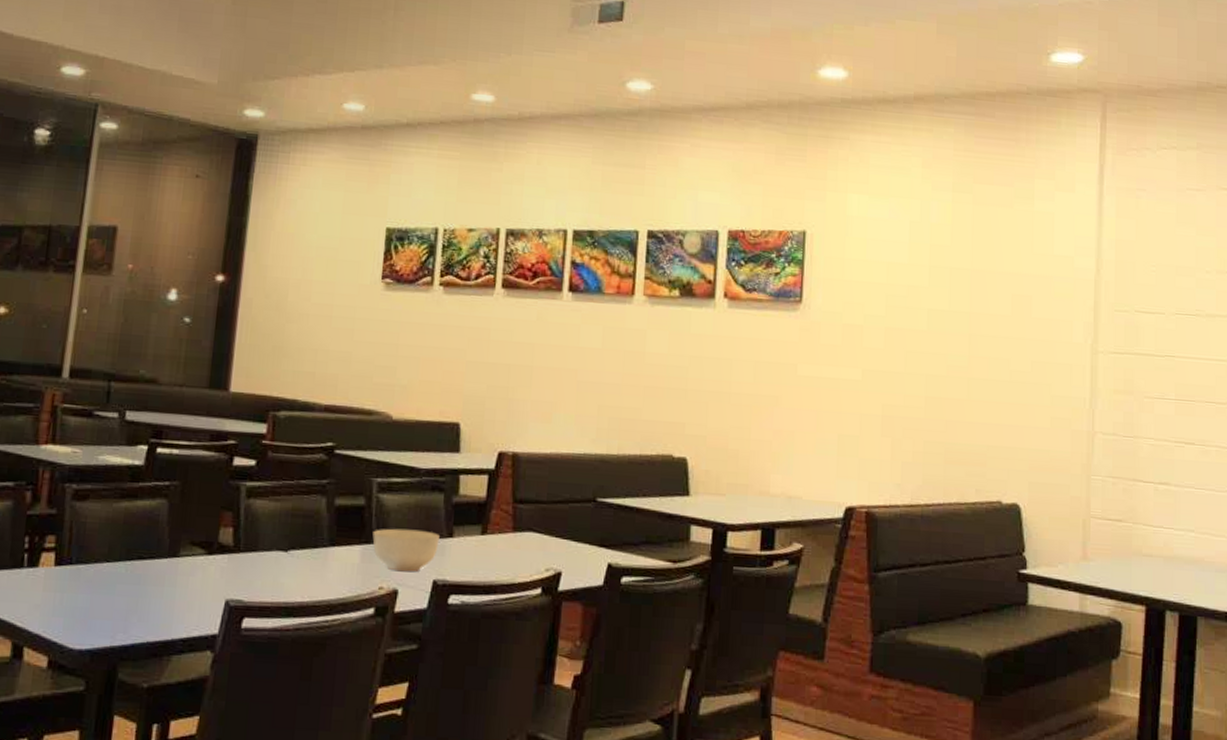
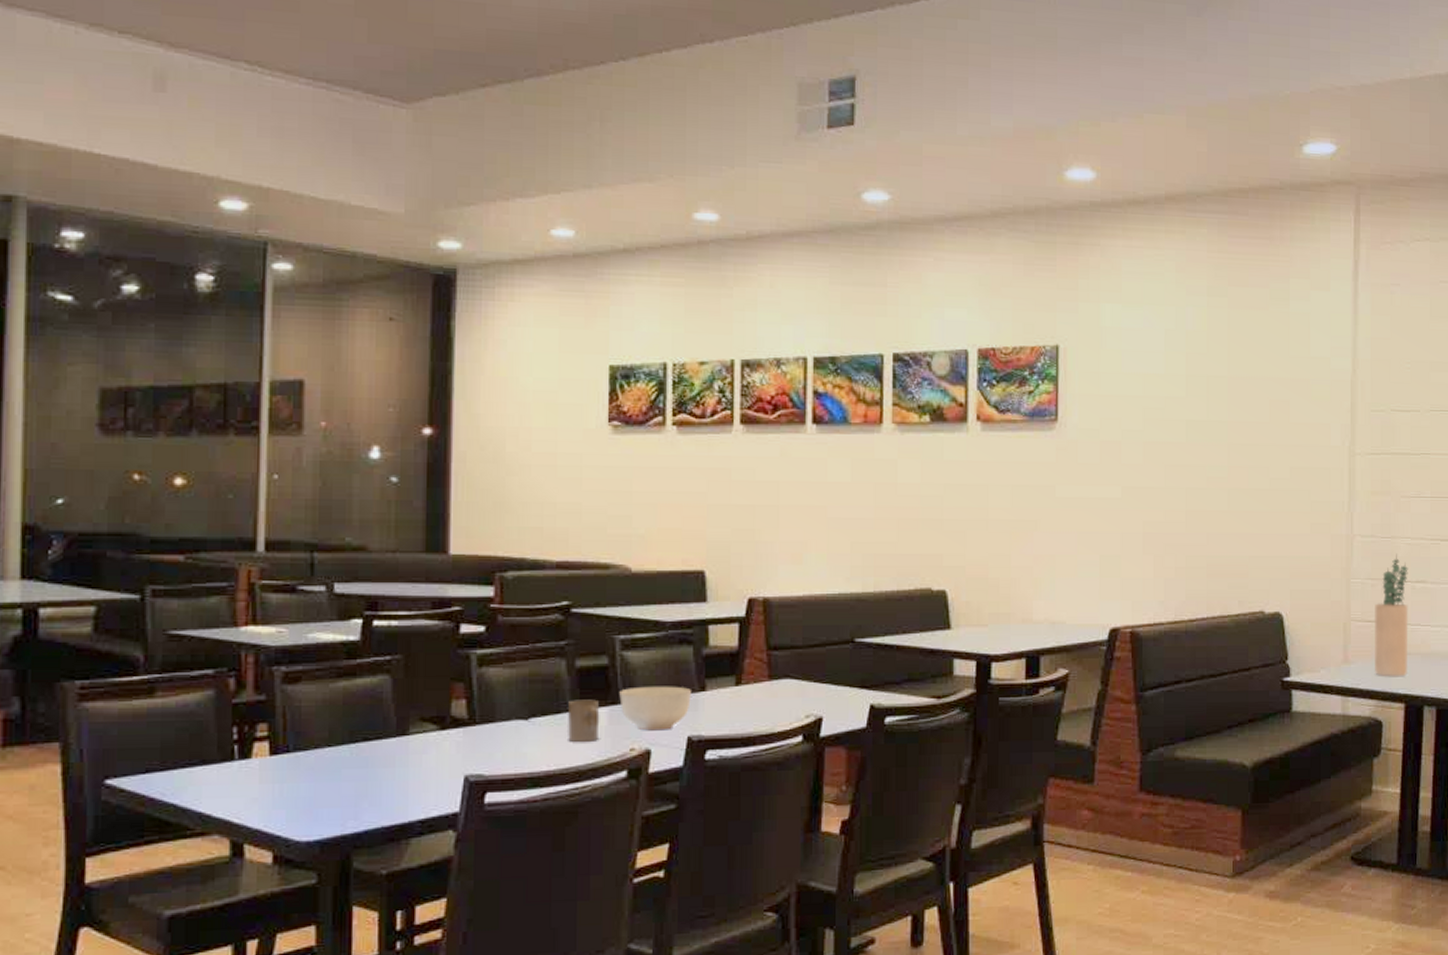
cup: none [322,536,354,578] -> present [567,699,600,743]
vase: none [1114,454,1151,579] -> present [1374,554,1409,677]

